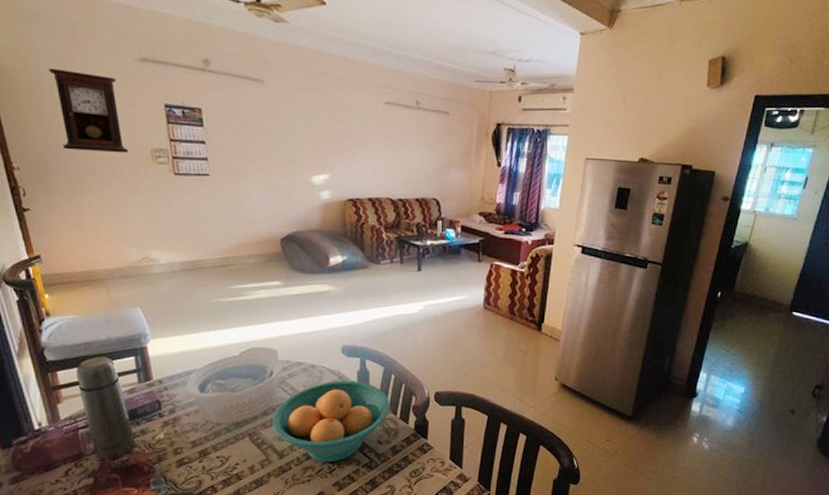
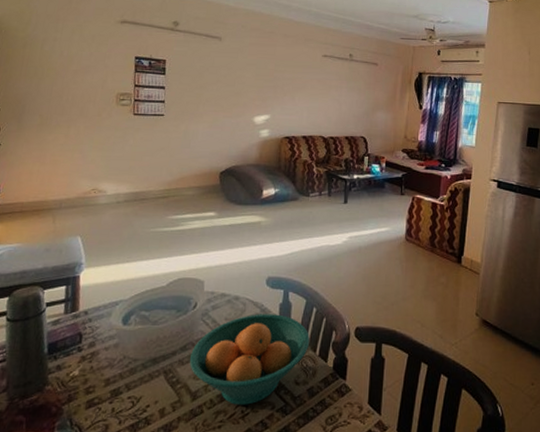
pendulum clock: present [48,67,129,154] -> none [41,28,99,97]

